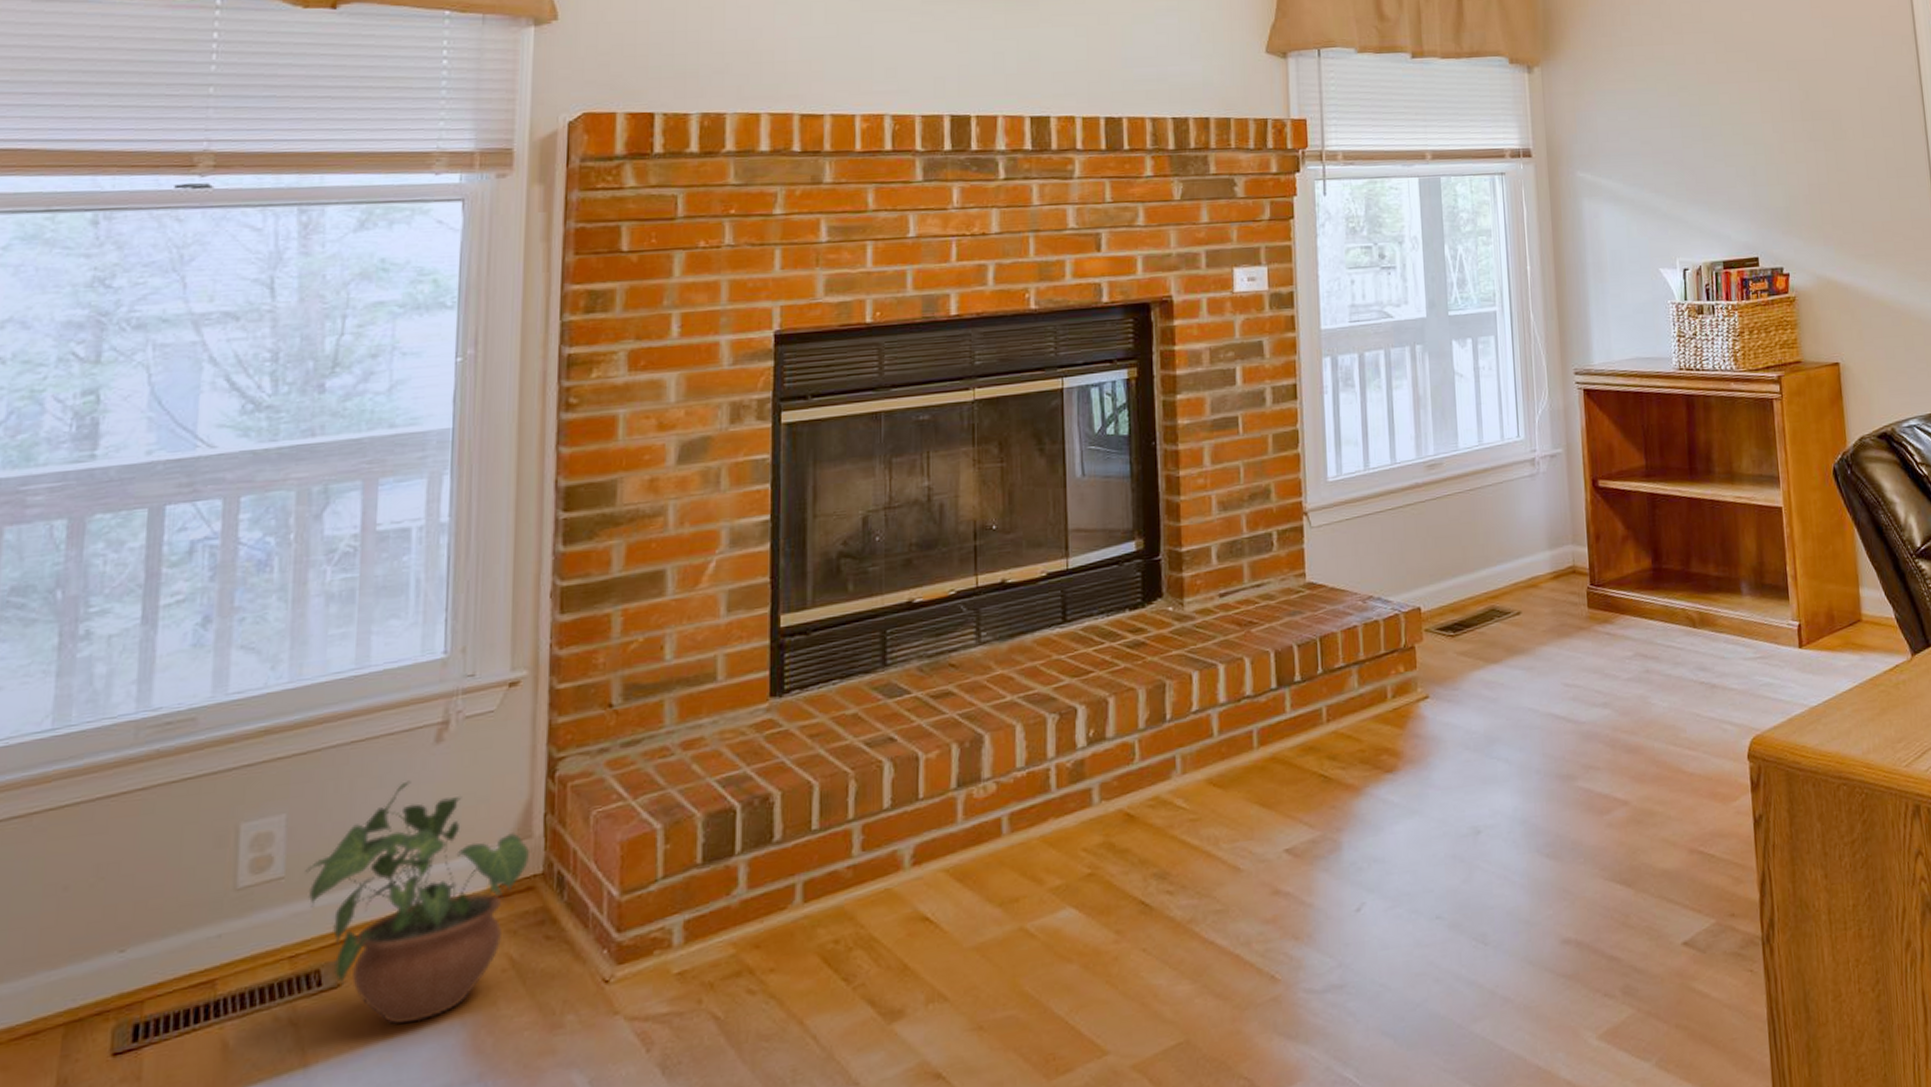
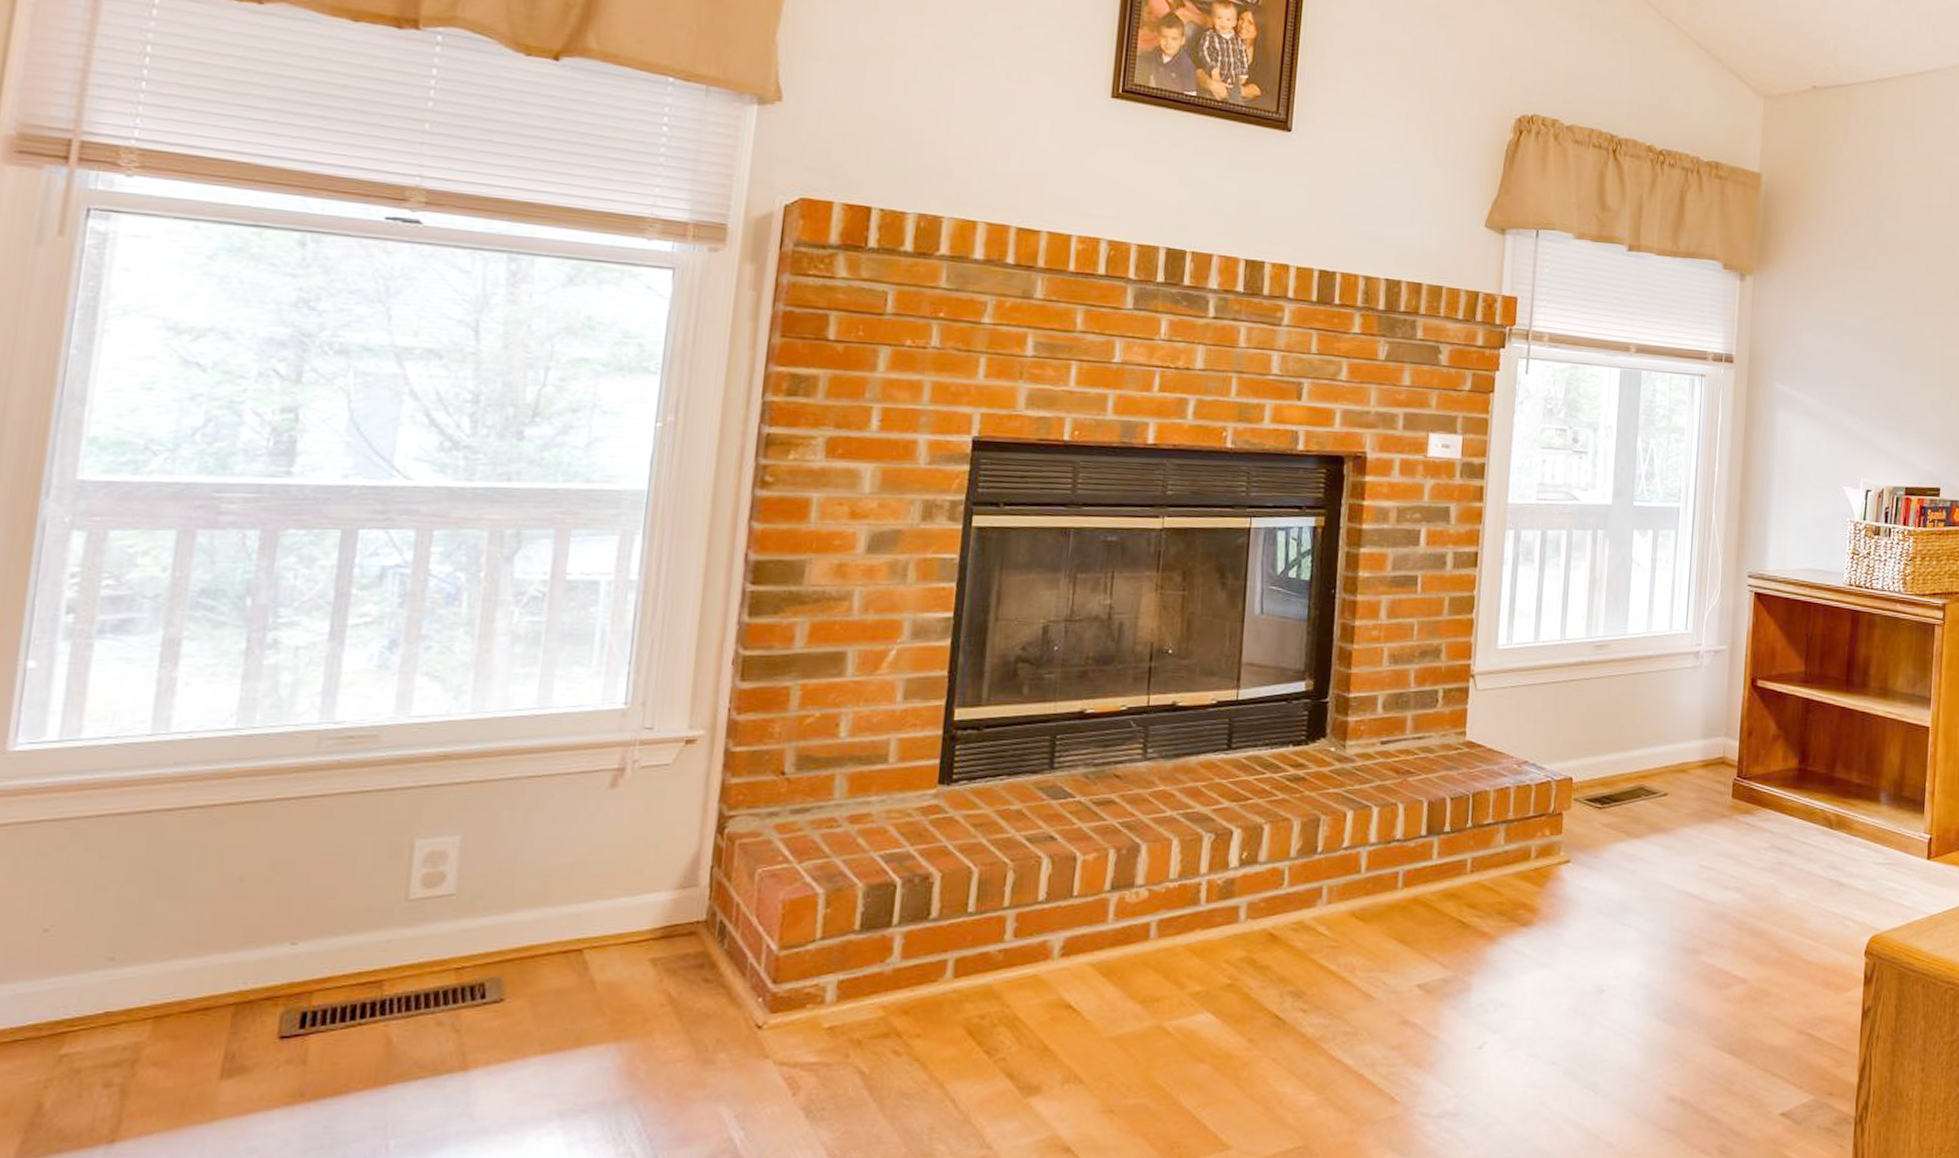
potted plant: present [305,780,529,1024] -> none [476,819,694,1043]

